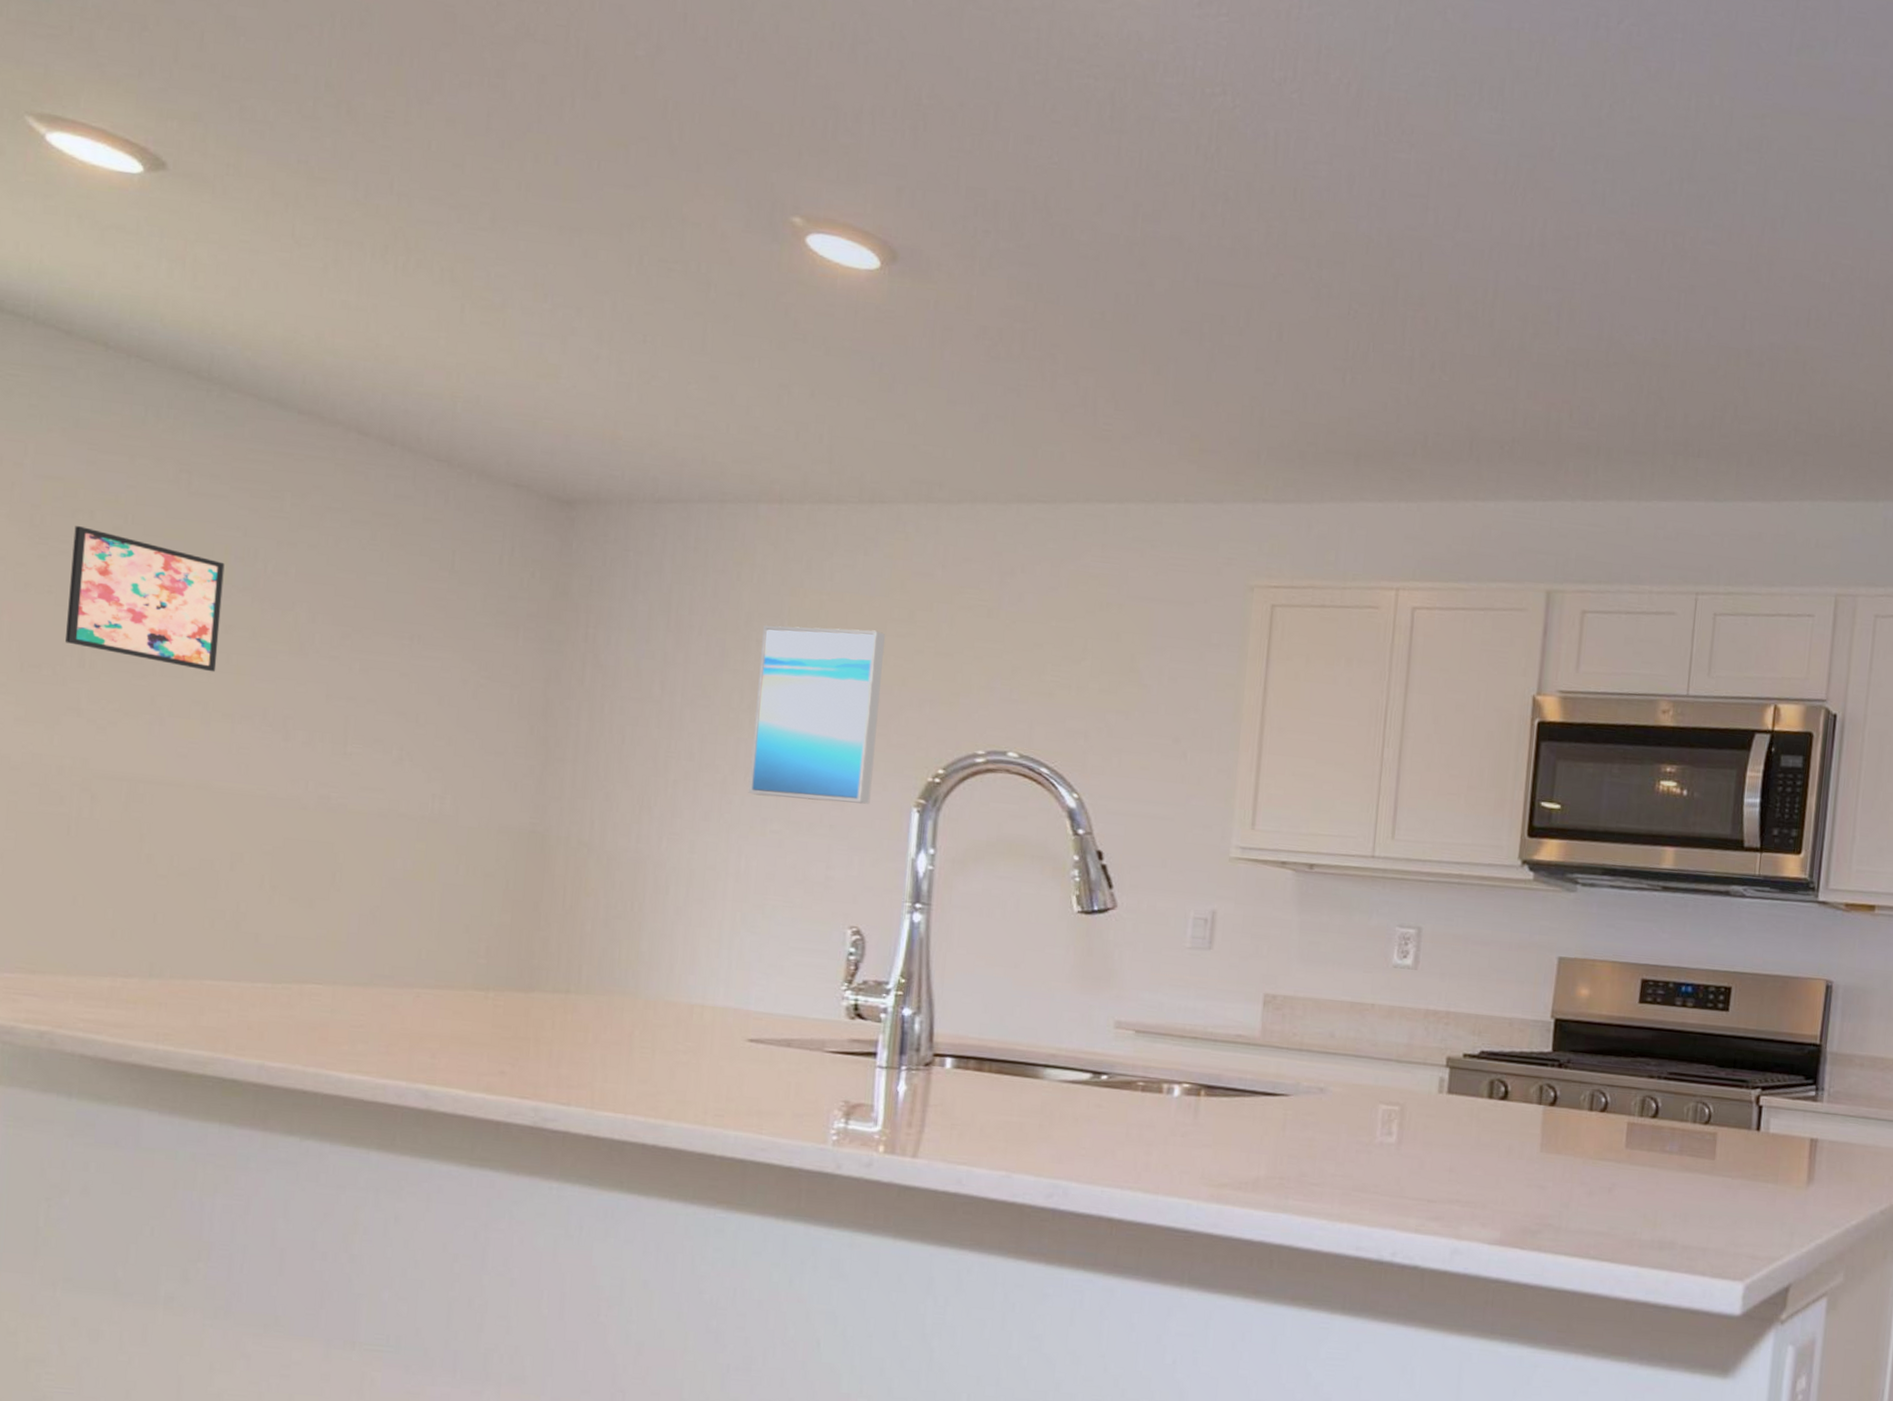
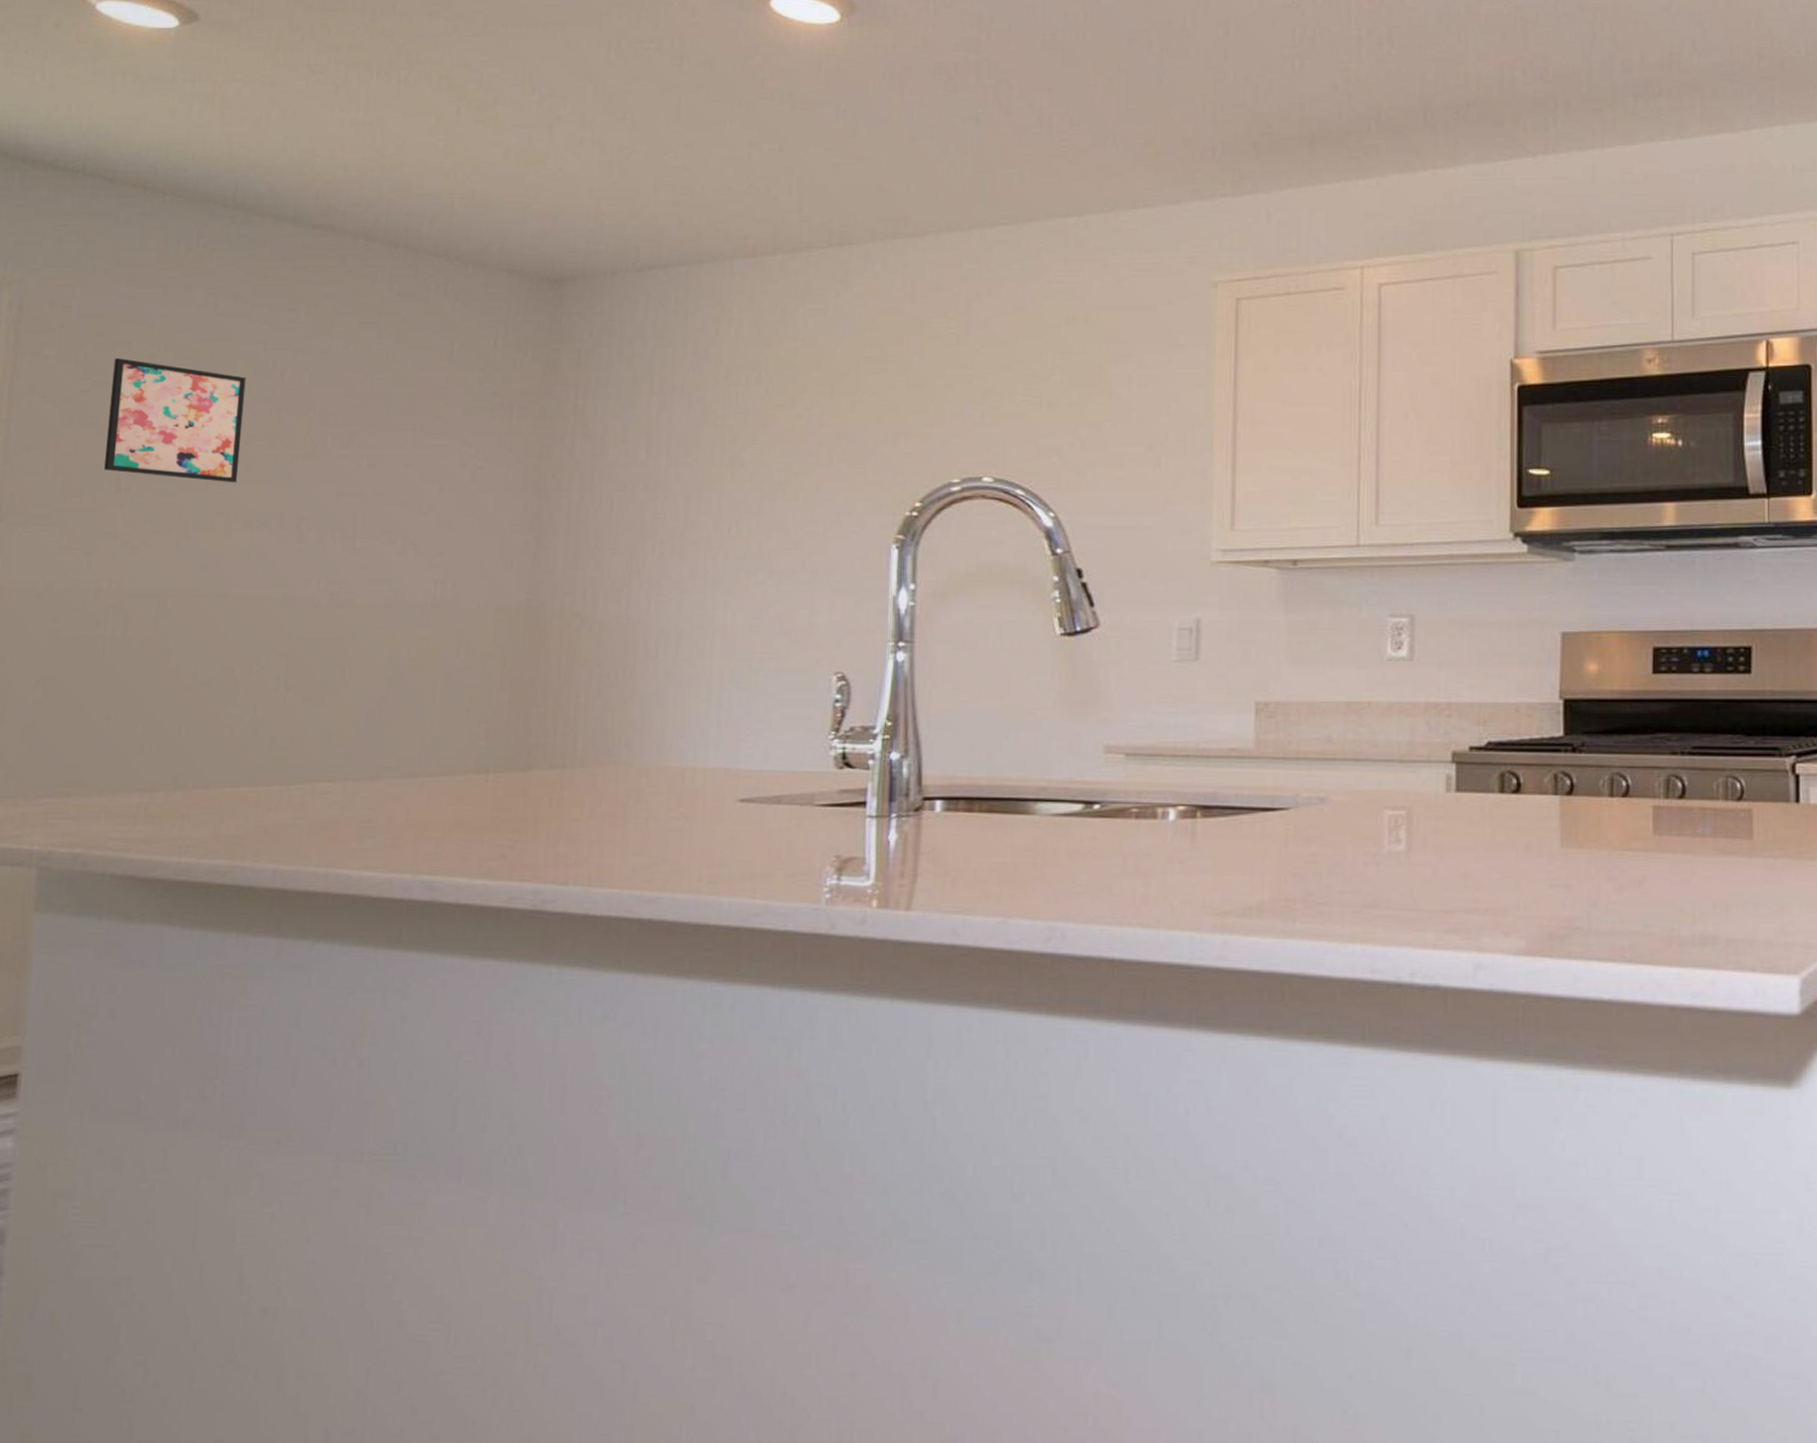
wall art: present [748,625,886,804] -> none [731,370,859,548]

